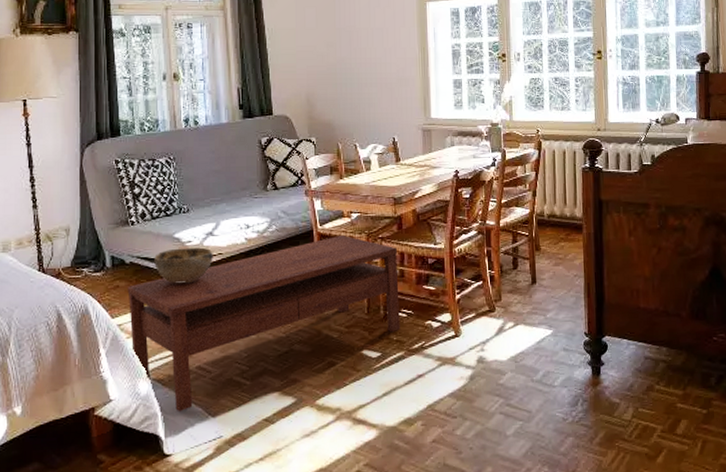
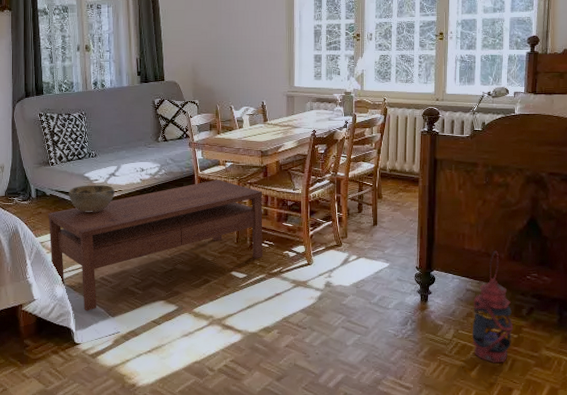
lantern: none [653,308,702,447] -> present [472,250,513,364]

